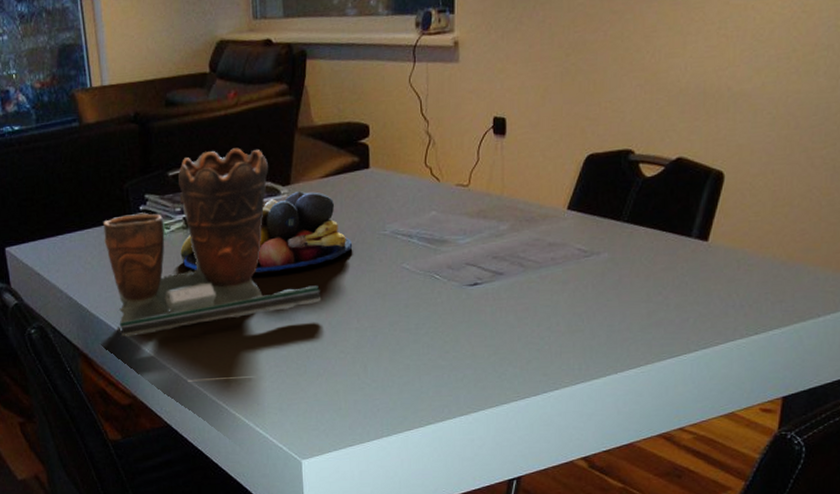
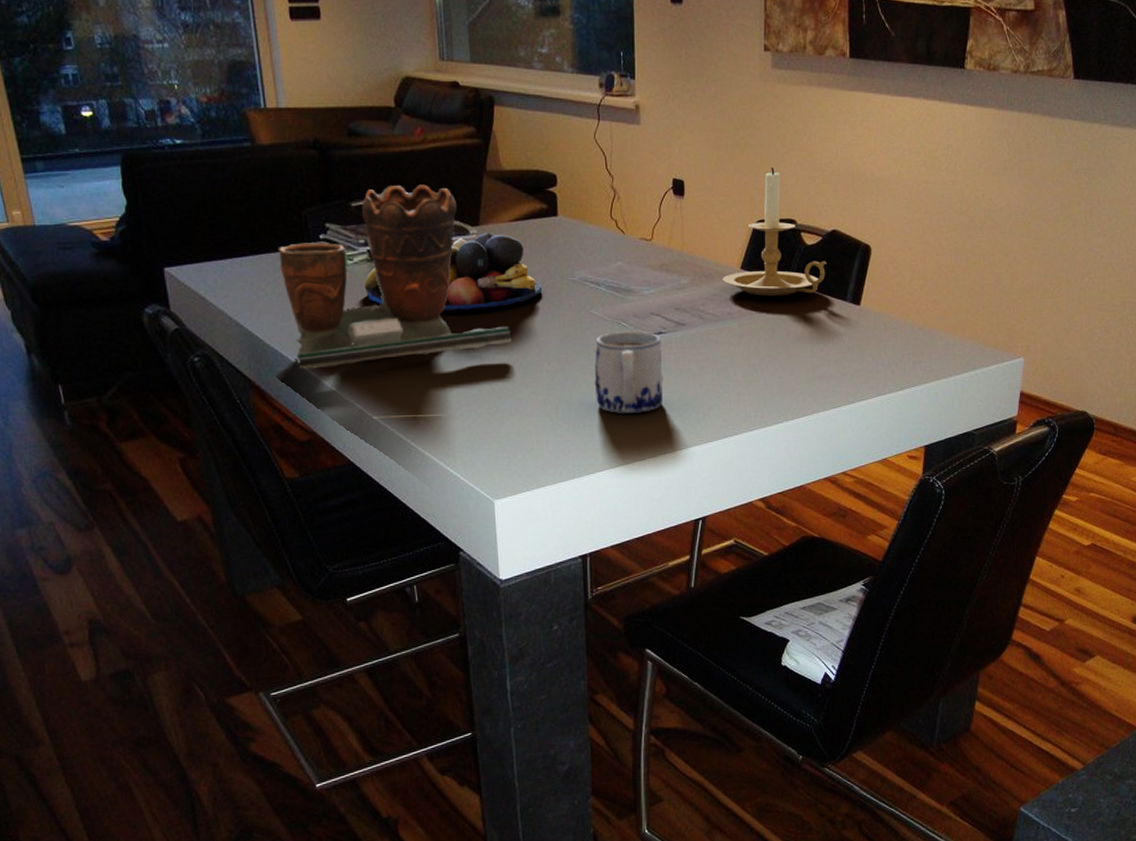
mug: none [404,283,478,370] -> present [594,331,663,413]
candle holder: none [547,94,669,238] -> present [723,168,827,297]

